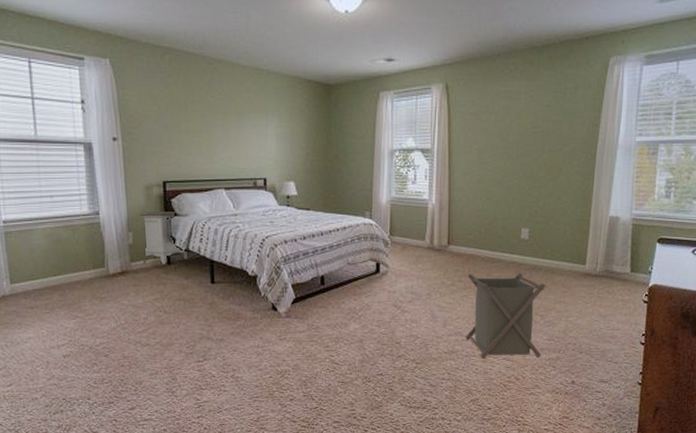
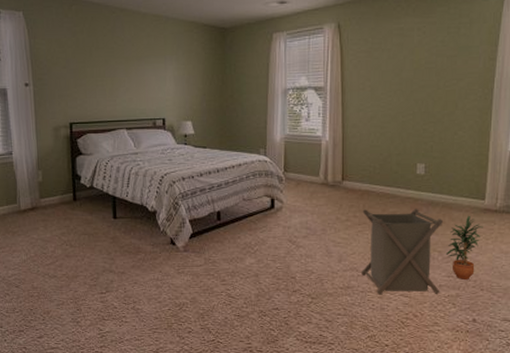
nightstand: present [140,212,187,265] -> none [49,151,92,201]
potted plant: none [547,279,583,343] -> present [445,215,483,279]

